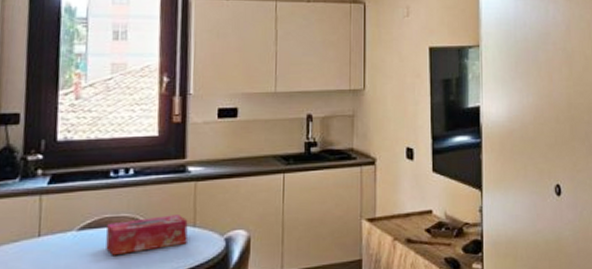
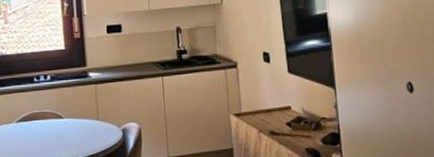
tissue box: present [106,215,188,256] -> none [36,111,94,142]

